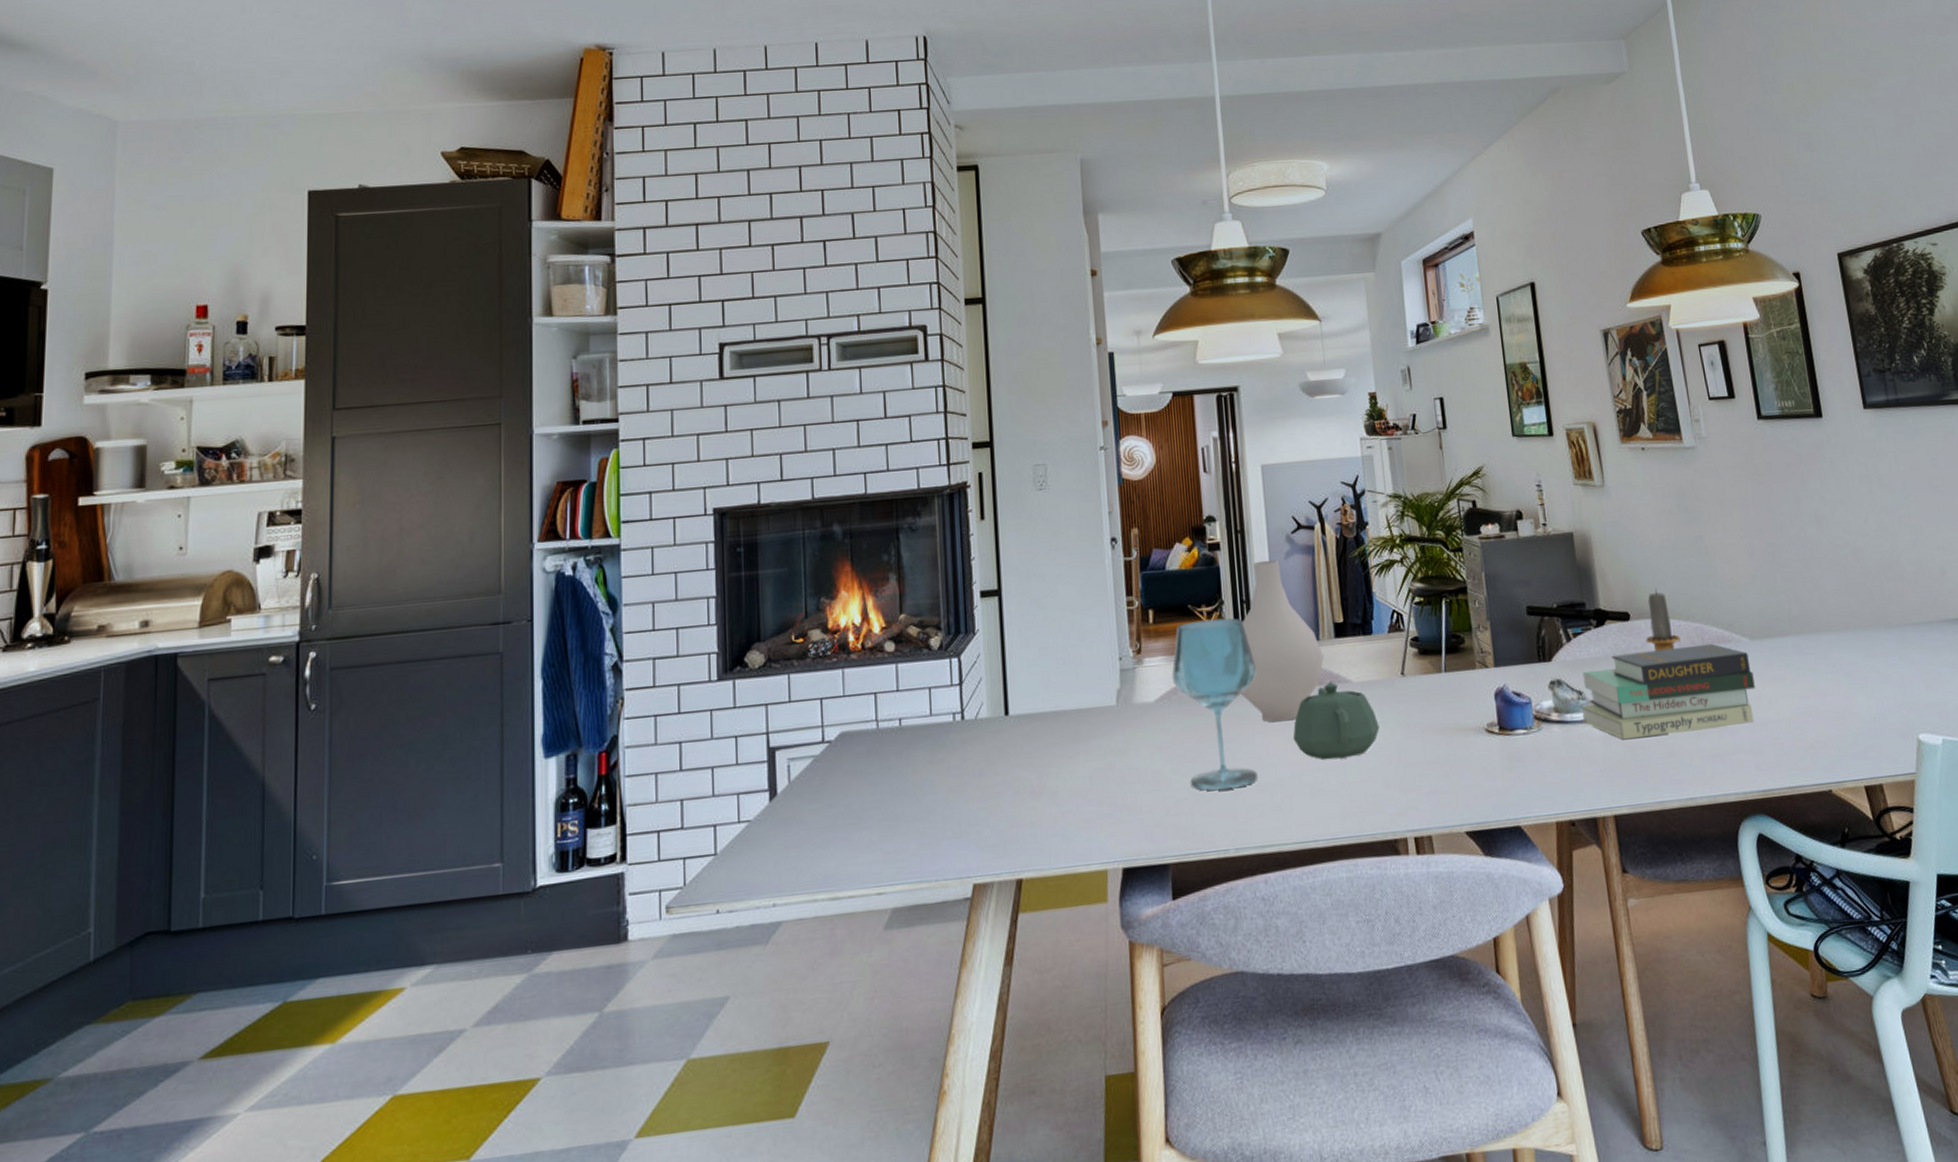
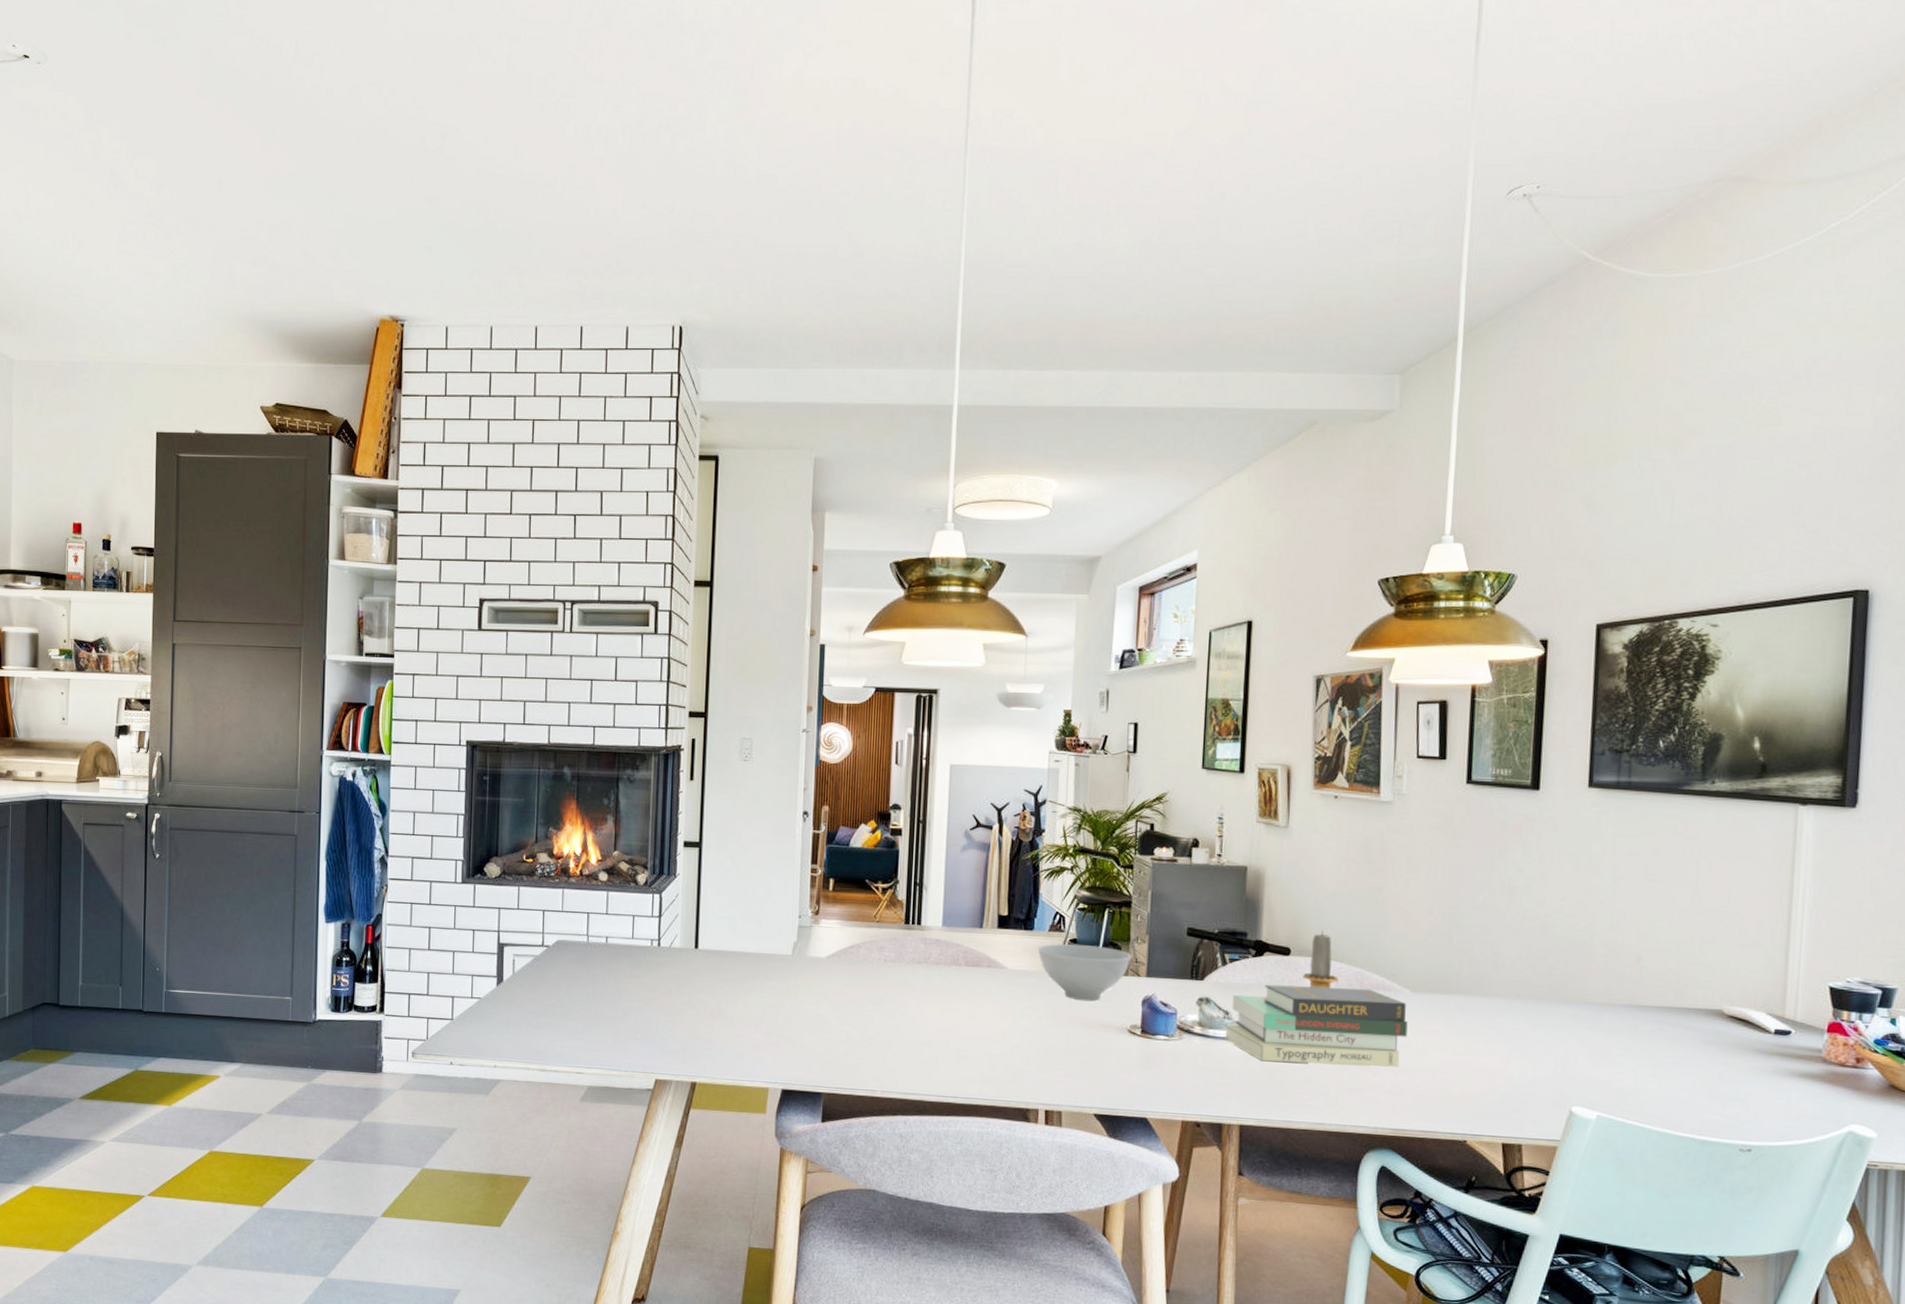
wine glass: present [1171,618,1258,791] -> none [843,894,921,1042]
vase: present [1240,559,1324,722] -> none [903,850,984,993]
teapot: present [1293,682,1380,760] -> none [946,966,1028,1033]
bowl: none [1379,640,1477,705] -> present [1037,943,1132,1000]

